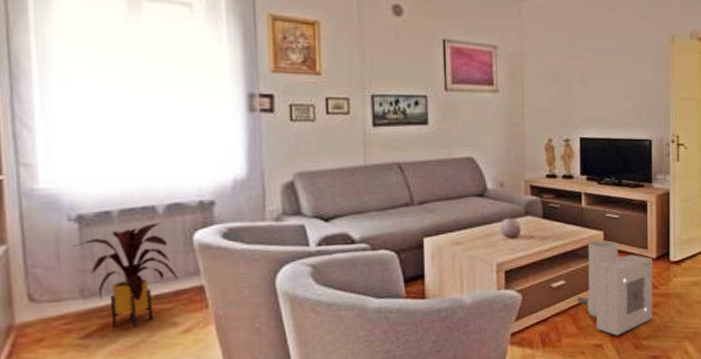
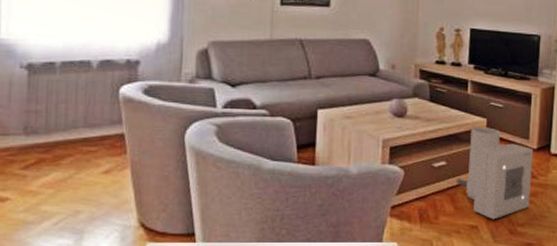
house plant: present [73,223,178,327] -> none [22,75,103,164]

